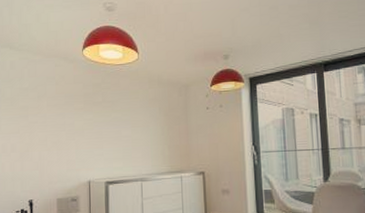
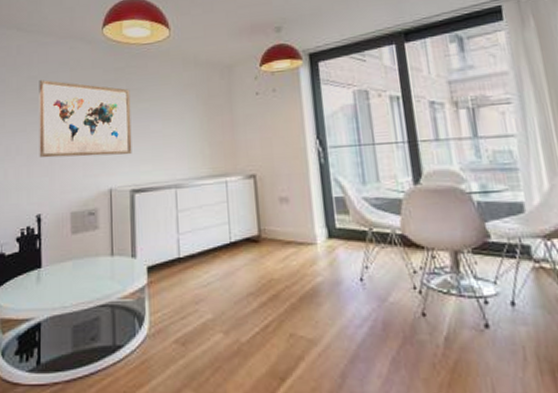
wall art: none [29,91,107,155] -> present [39,80,132,158]

